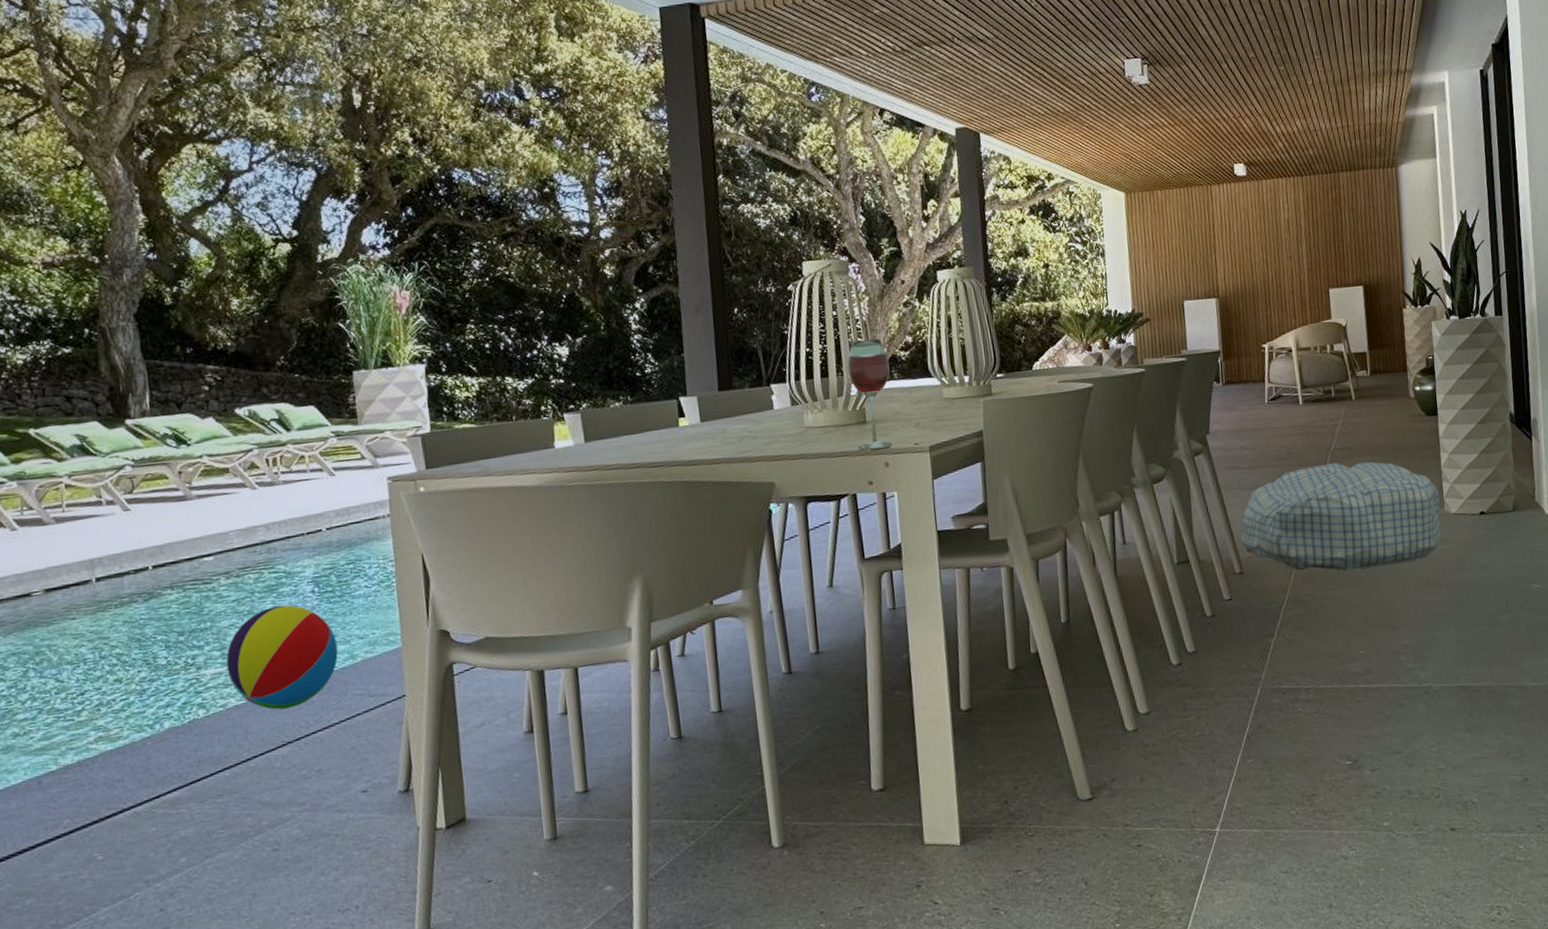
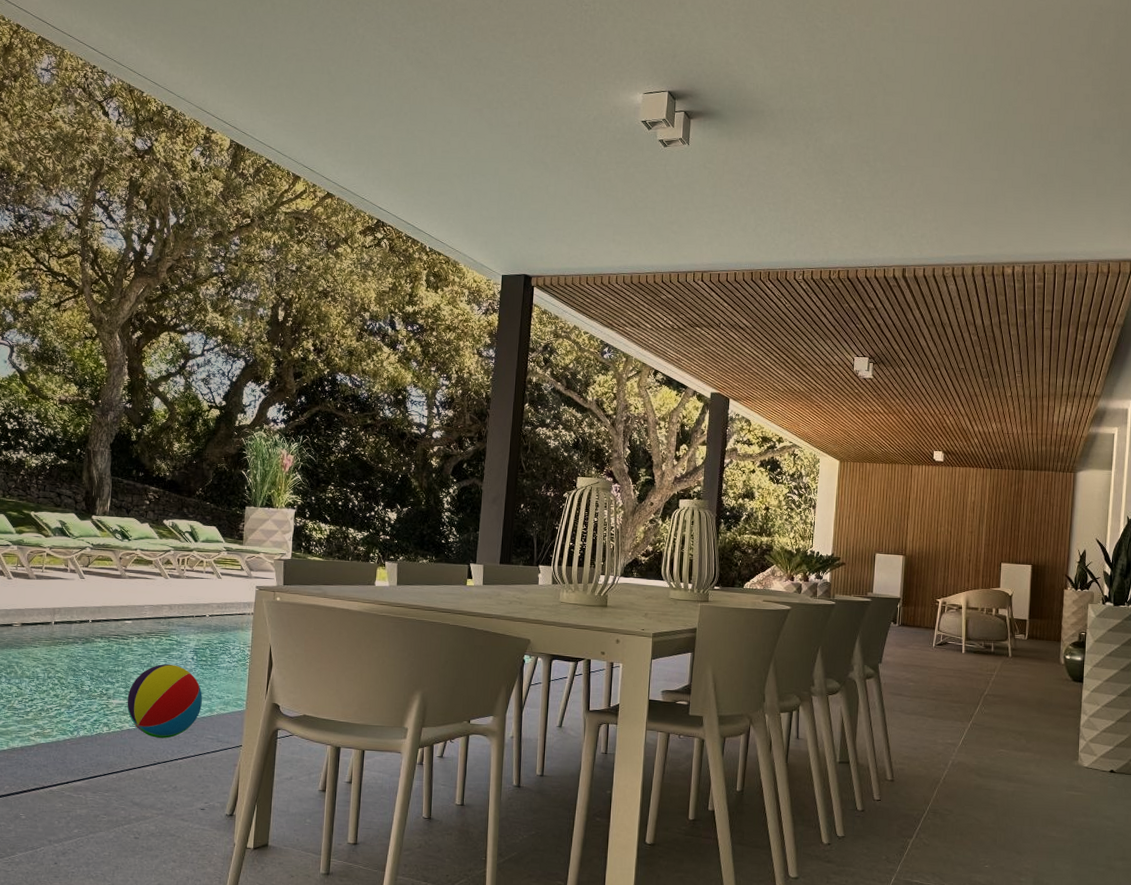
wineglass: present [847,338,892,450] -> none [598,543,632,628]
dog bed: present [1240,461,1442,571] -> none [895,705,1076,800]

